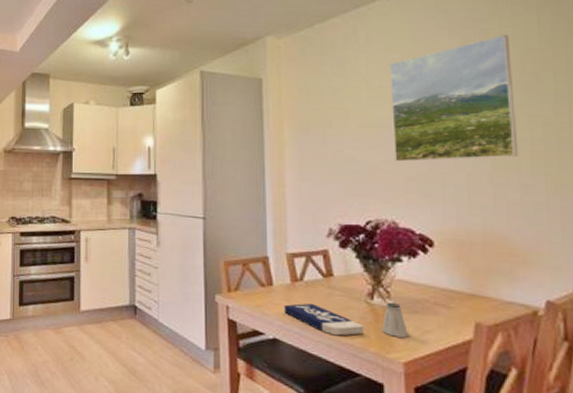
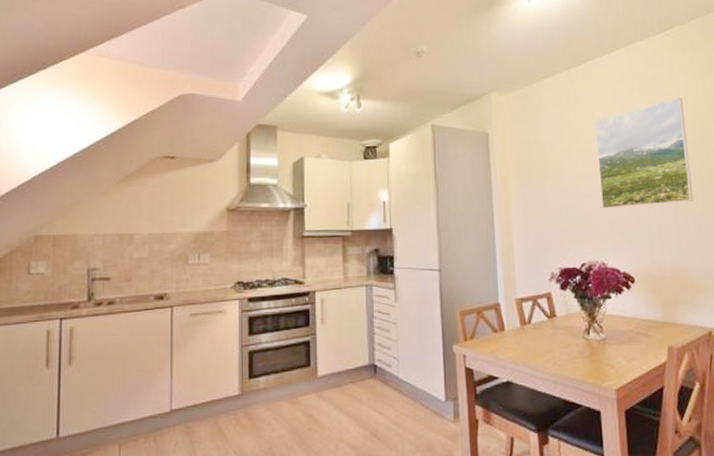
book: present [283,303,364,336] -> none [515,343,583,372]
saltshaker: present [382,302,408,338] -> none [597,335,618,367]

